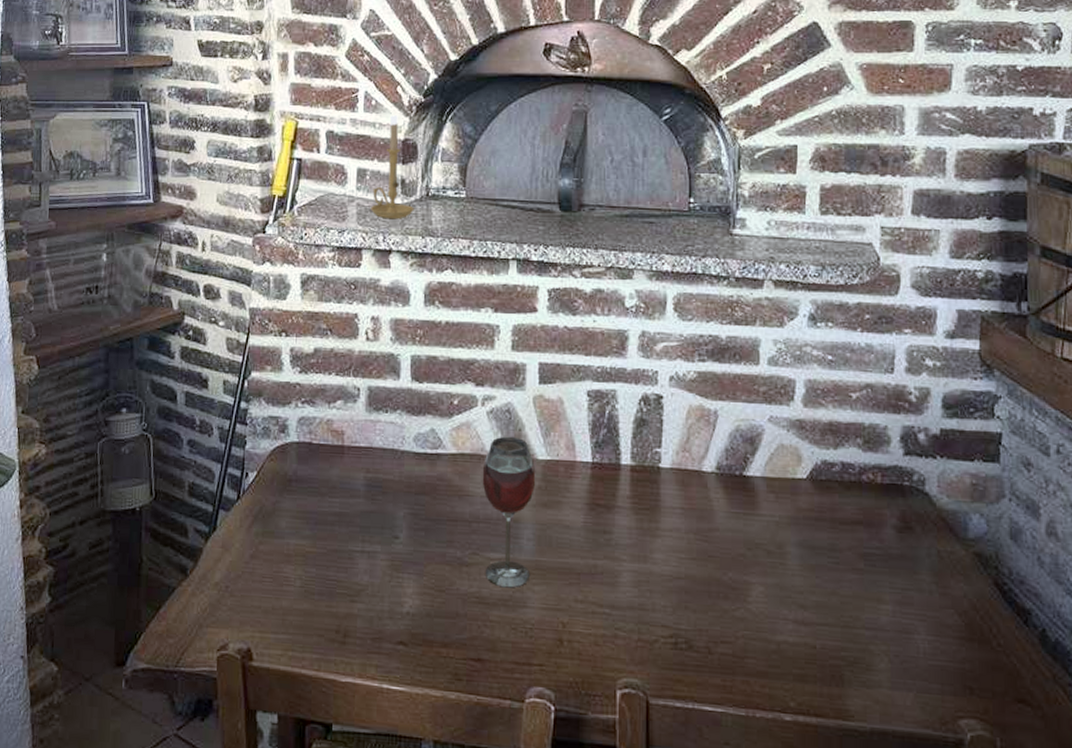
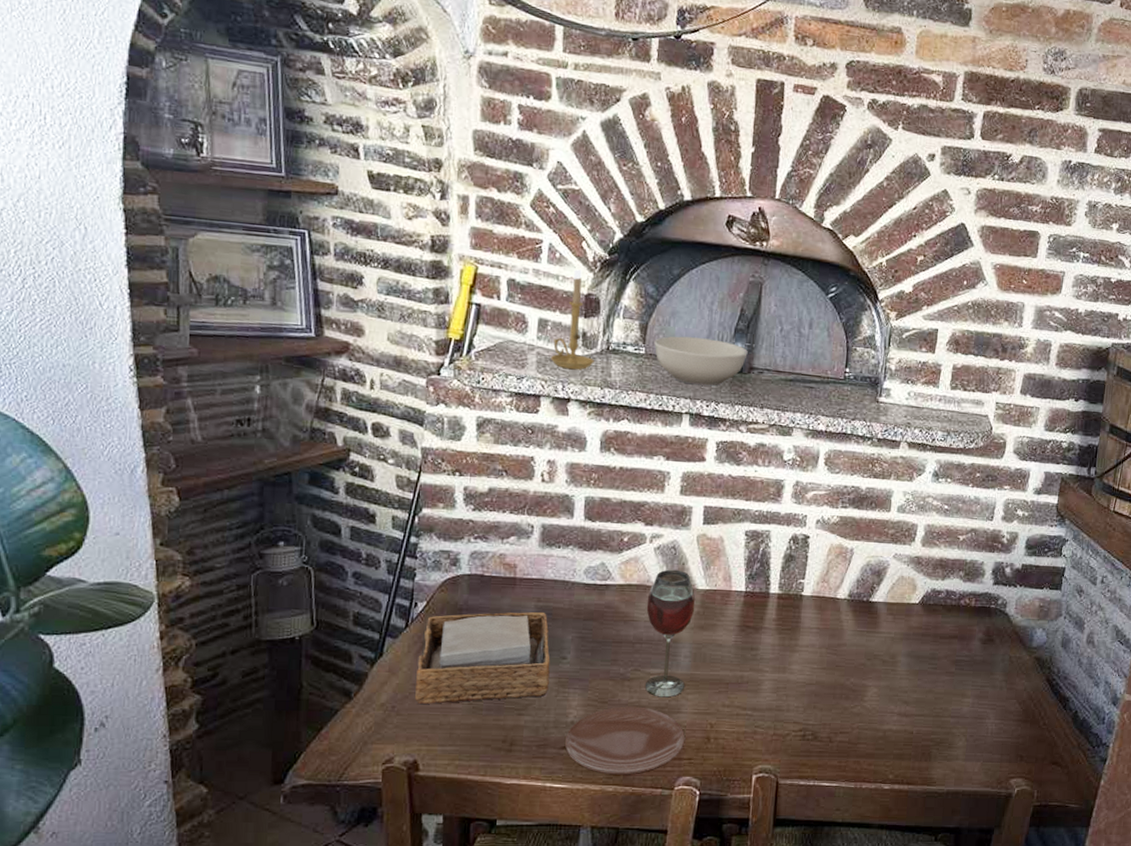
napkin holder: none [247,484,382,585] -> present [414,611,551,704]
plate: none [400,596,534,681] -> present [564,706,685,776]
bowl: none [475,176,576,228] -> present [654,336,748,386]

